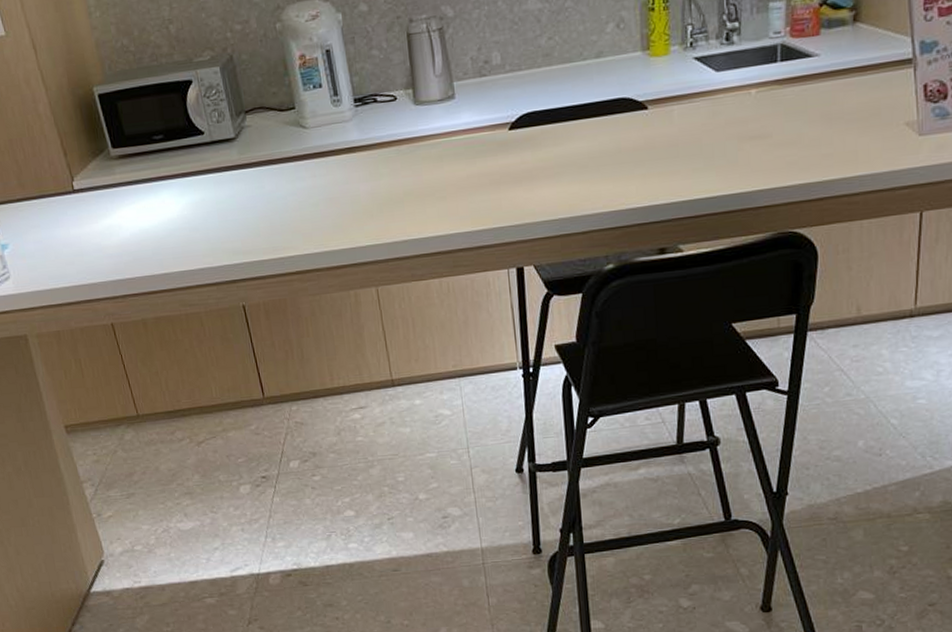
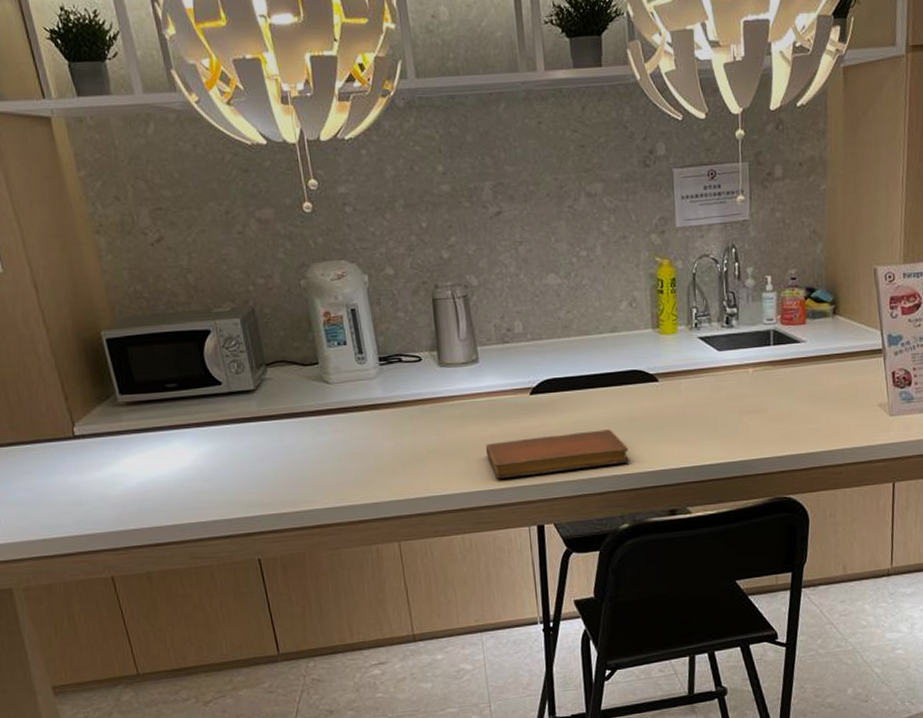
notebook: none [462,163,616,220] -> present [485,429,630,479]

